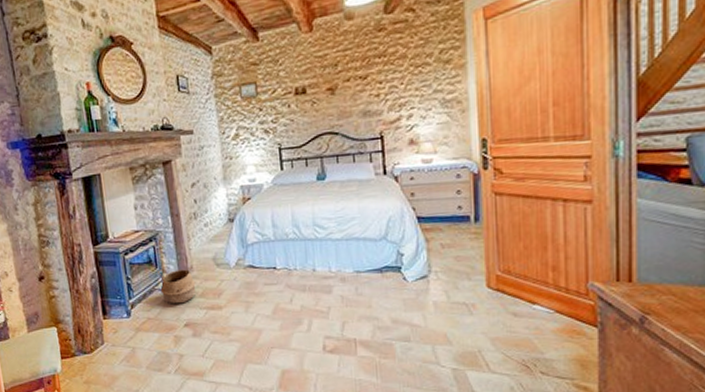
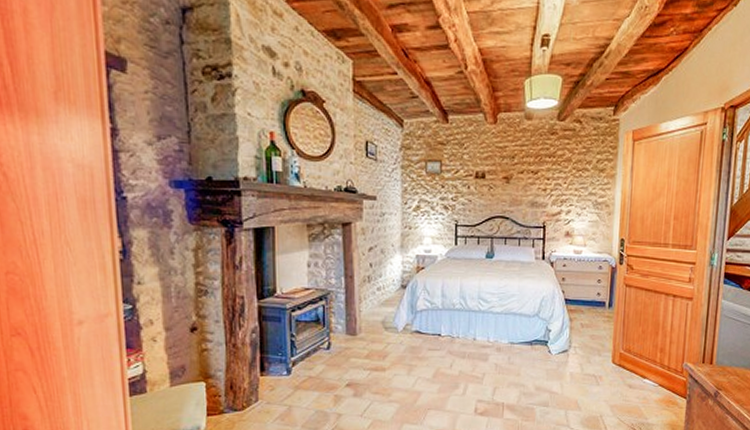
woven basket: present [158,266,196,304] -> none [325,327,362,364]

